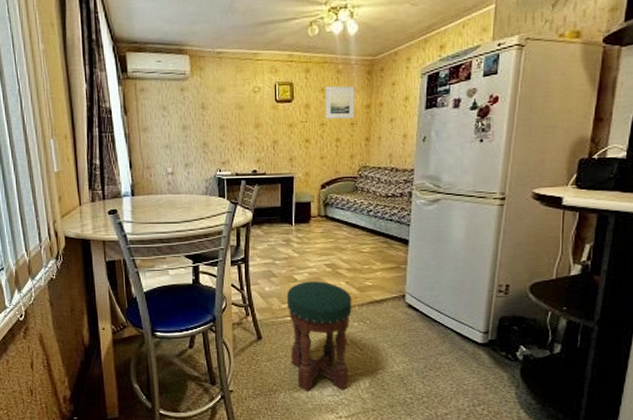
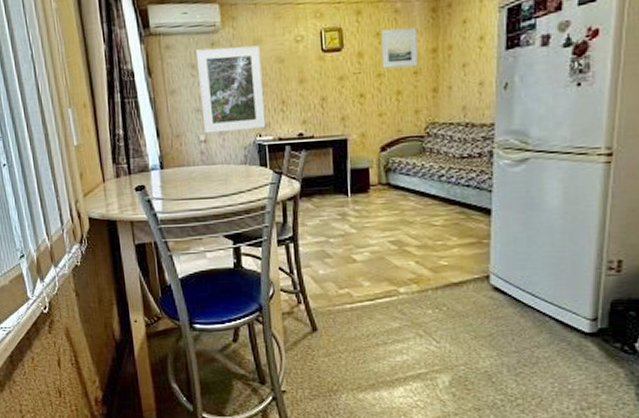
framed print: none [167,93,226,167] -> present [195,45,266,133]
stool: present [286,281,352,391] -> none [344,261,425,392]

